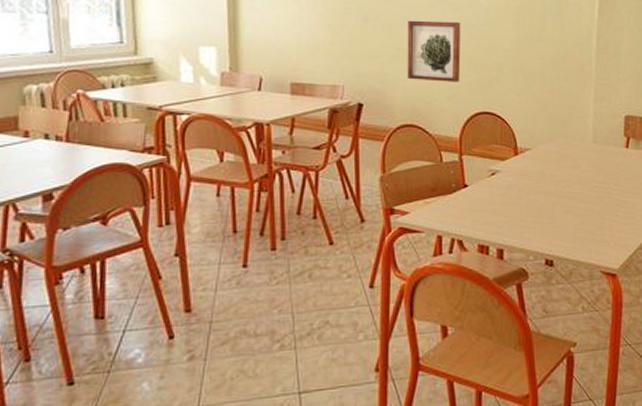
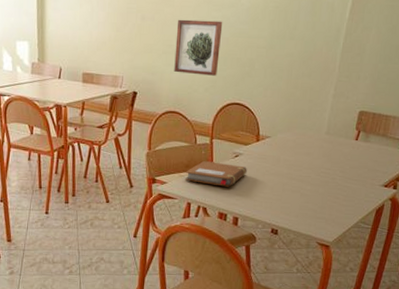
notebook: none [431,183,508,212] -> present [184,161,247,187]

